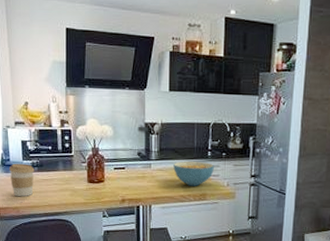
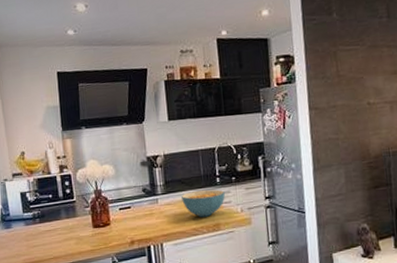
coffee cup: present [9,163,35,196] -> none [10,216,37,252]

